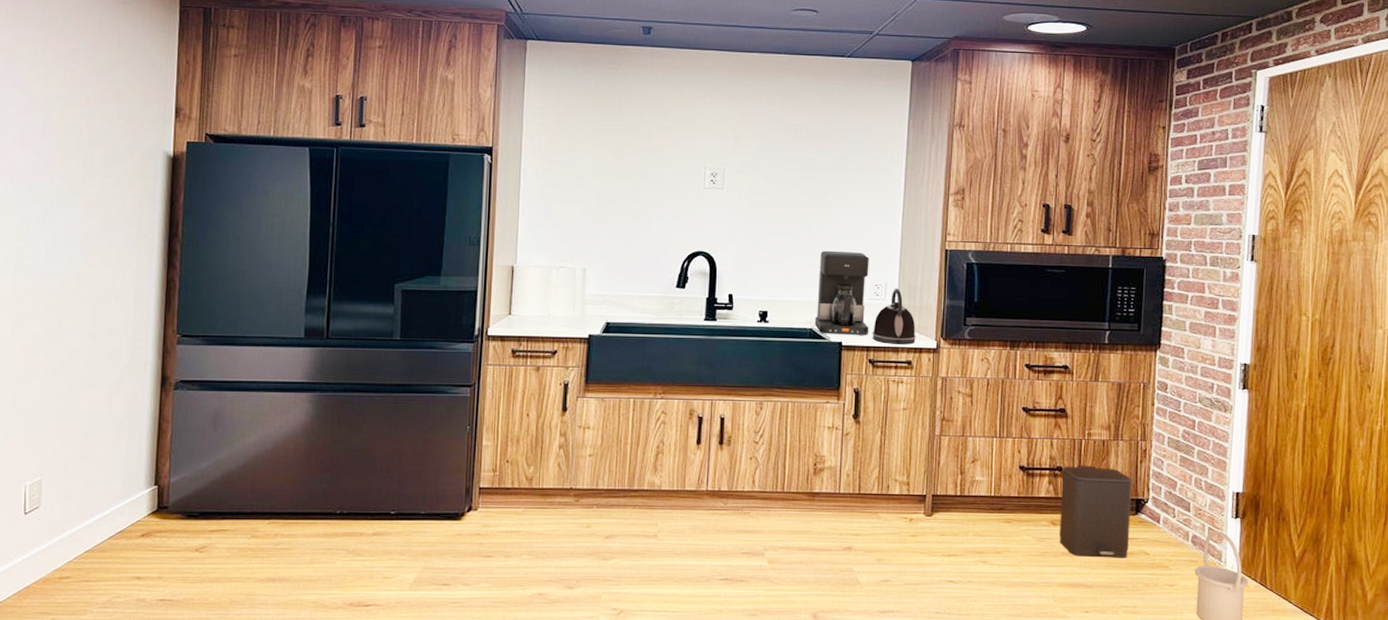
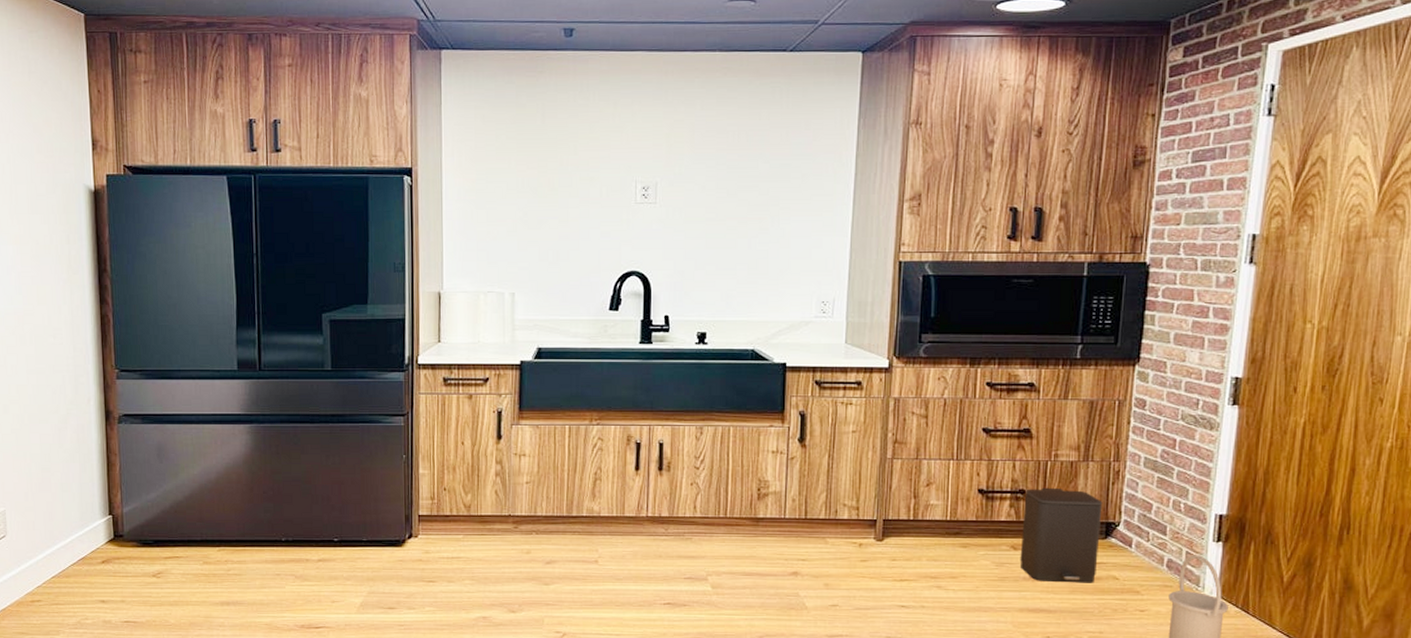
coffee maker: present [814,250,869,336] -> none [756,266,816,356]
kettle: present [872,288,916,345] -> none [818,304,866,364]

